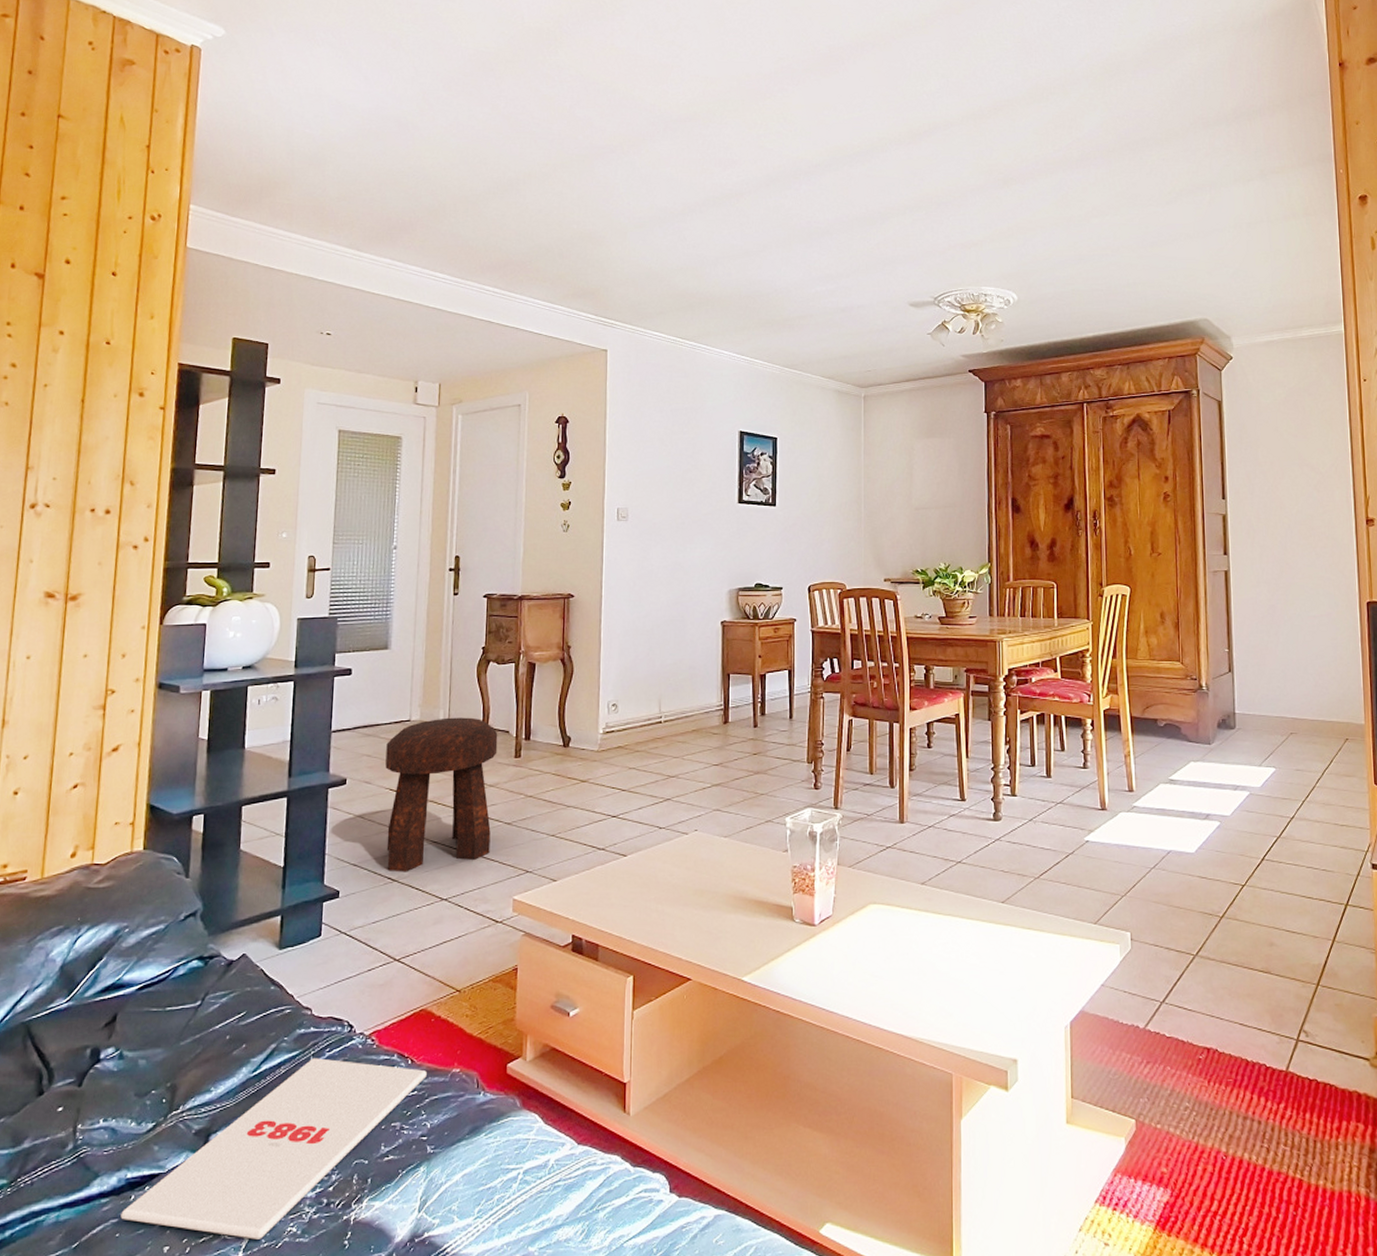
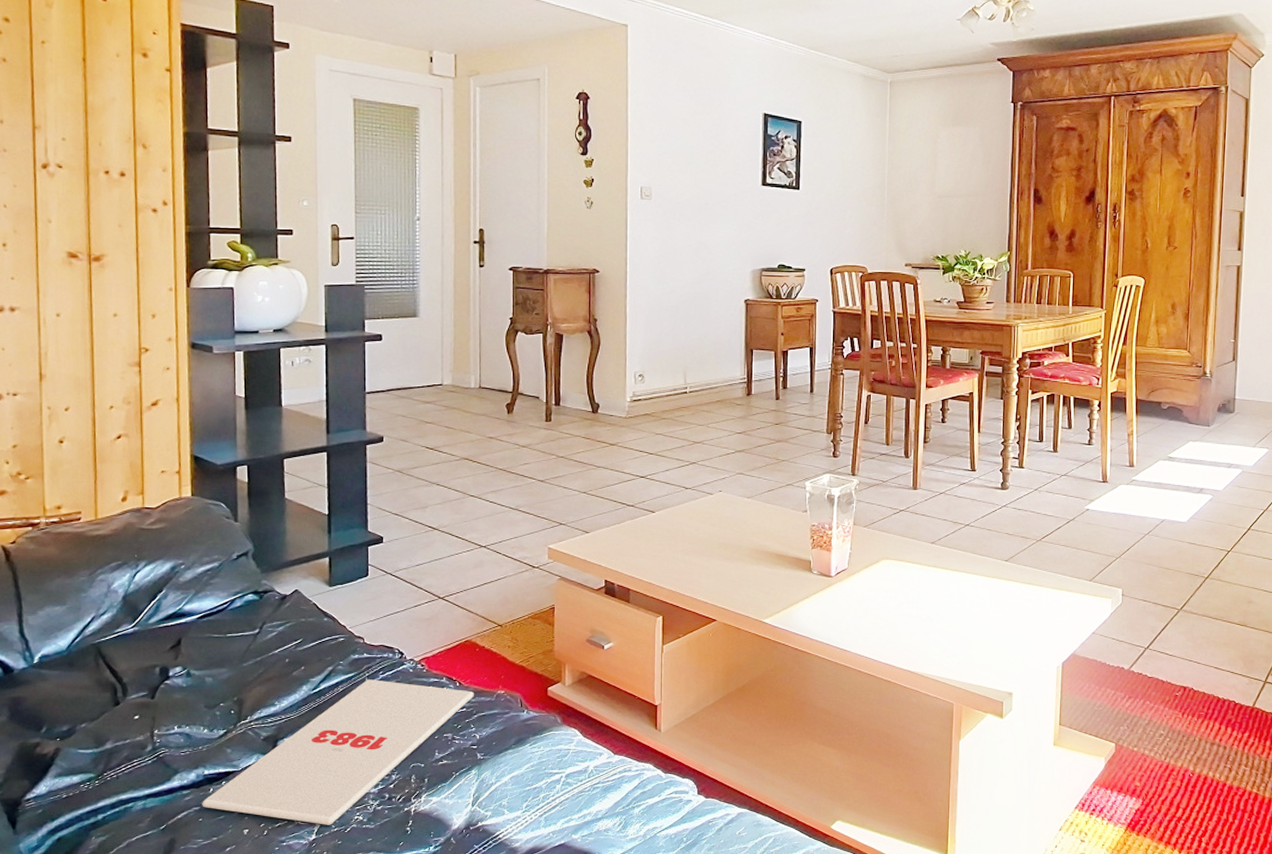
stool: present [385,717,498,872] -> none [420,383,529,522]

